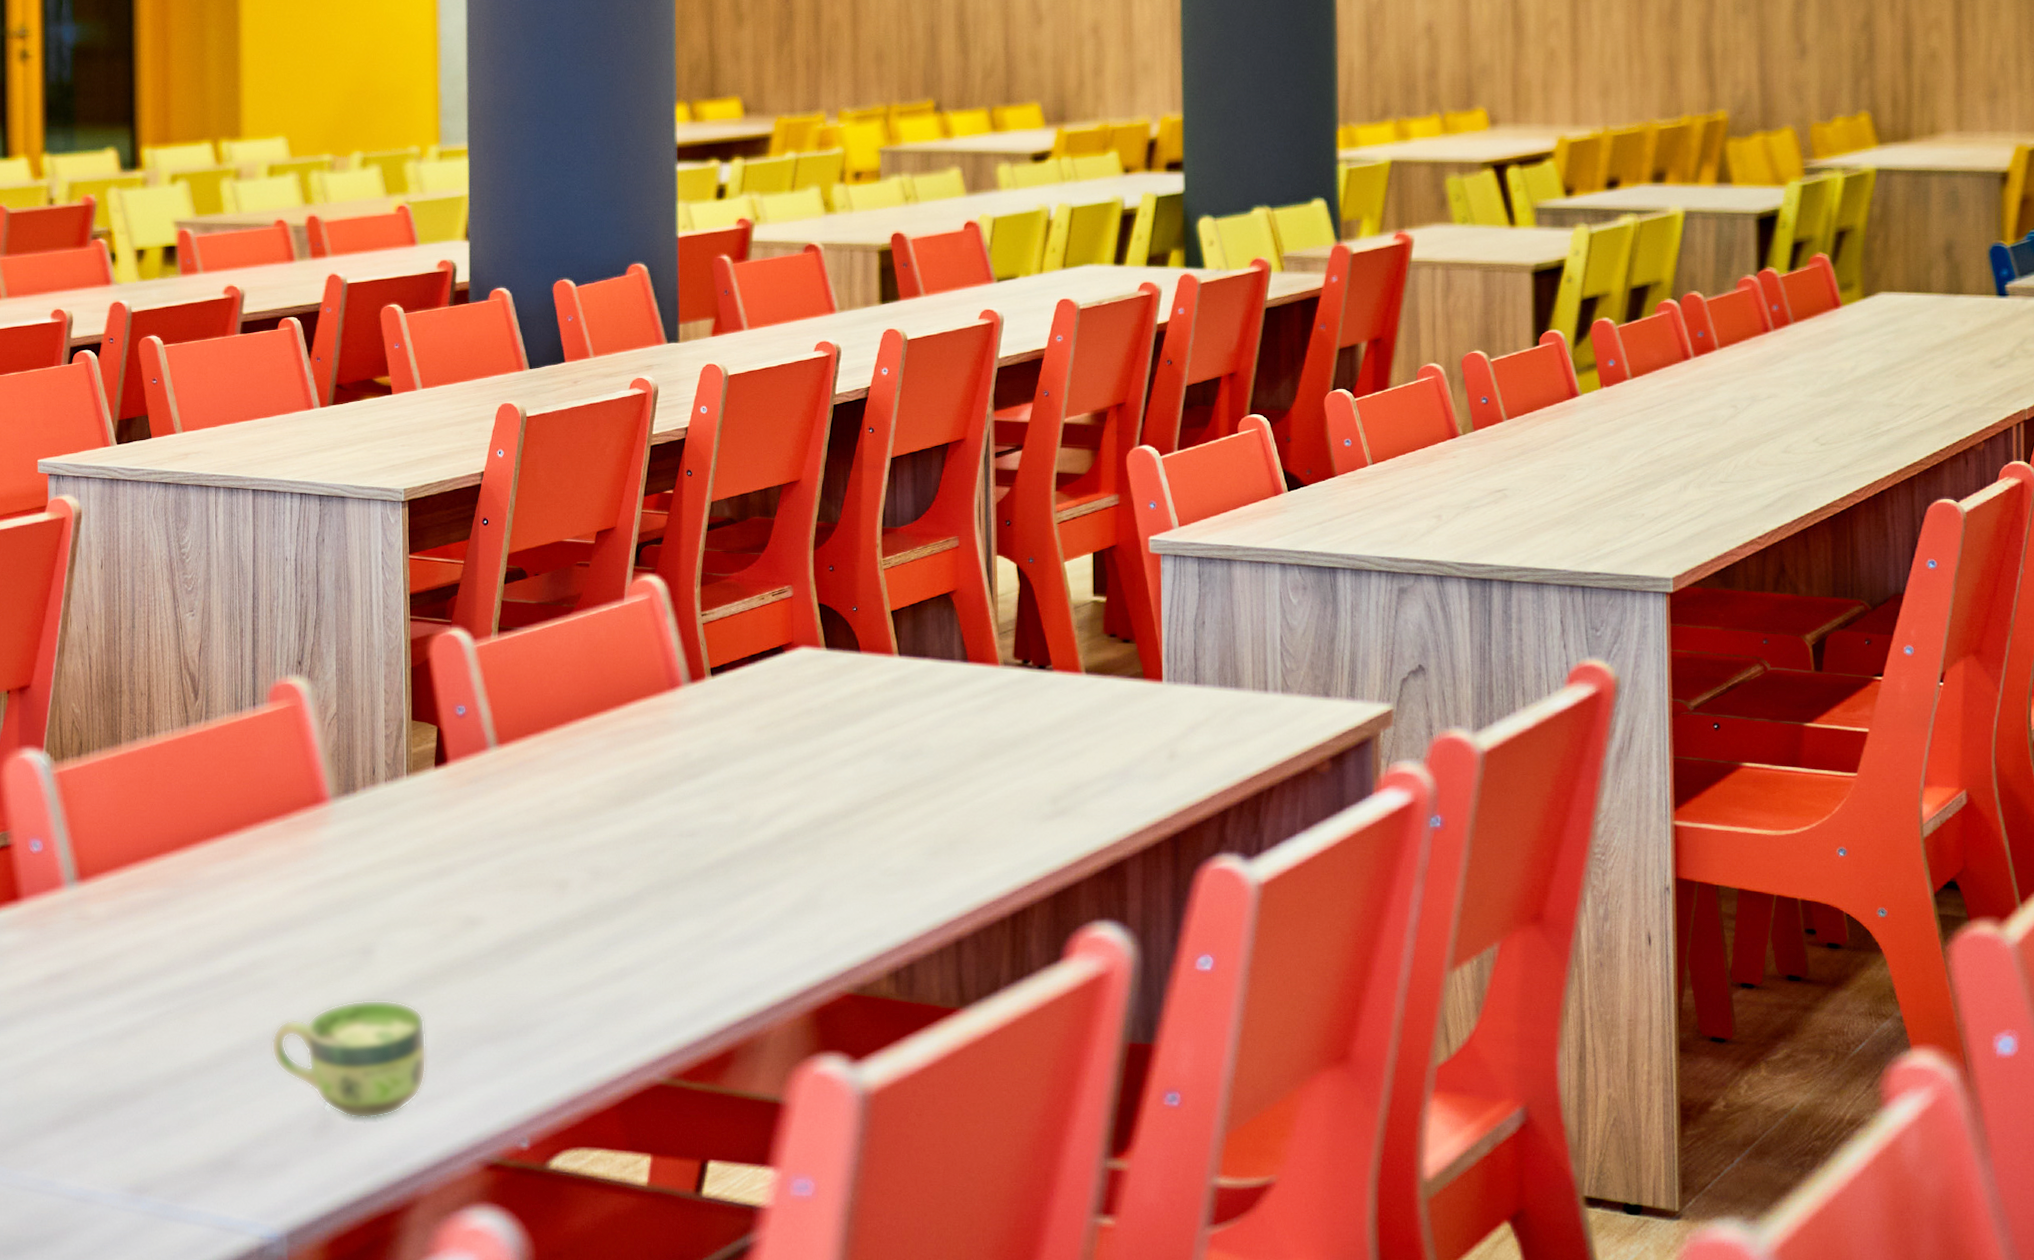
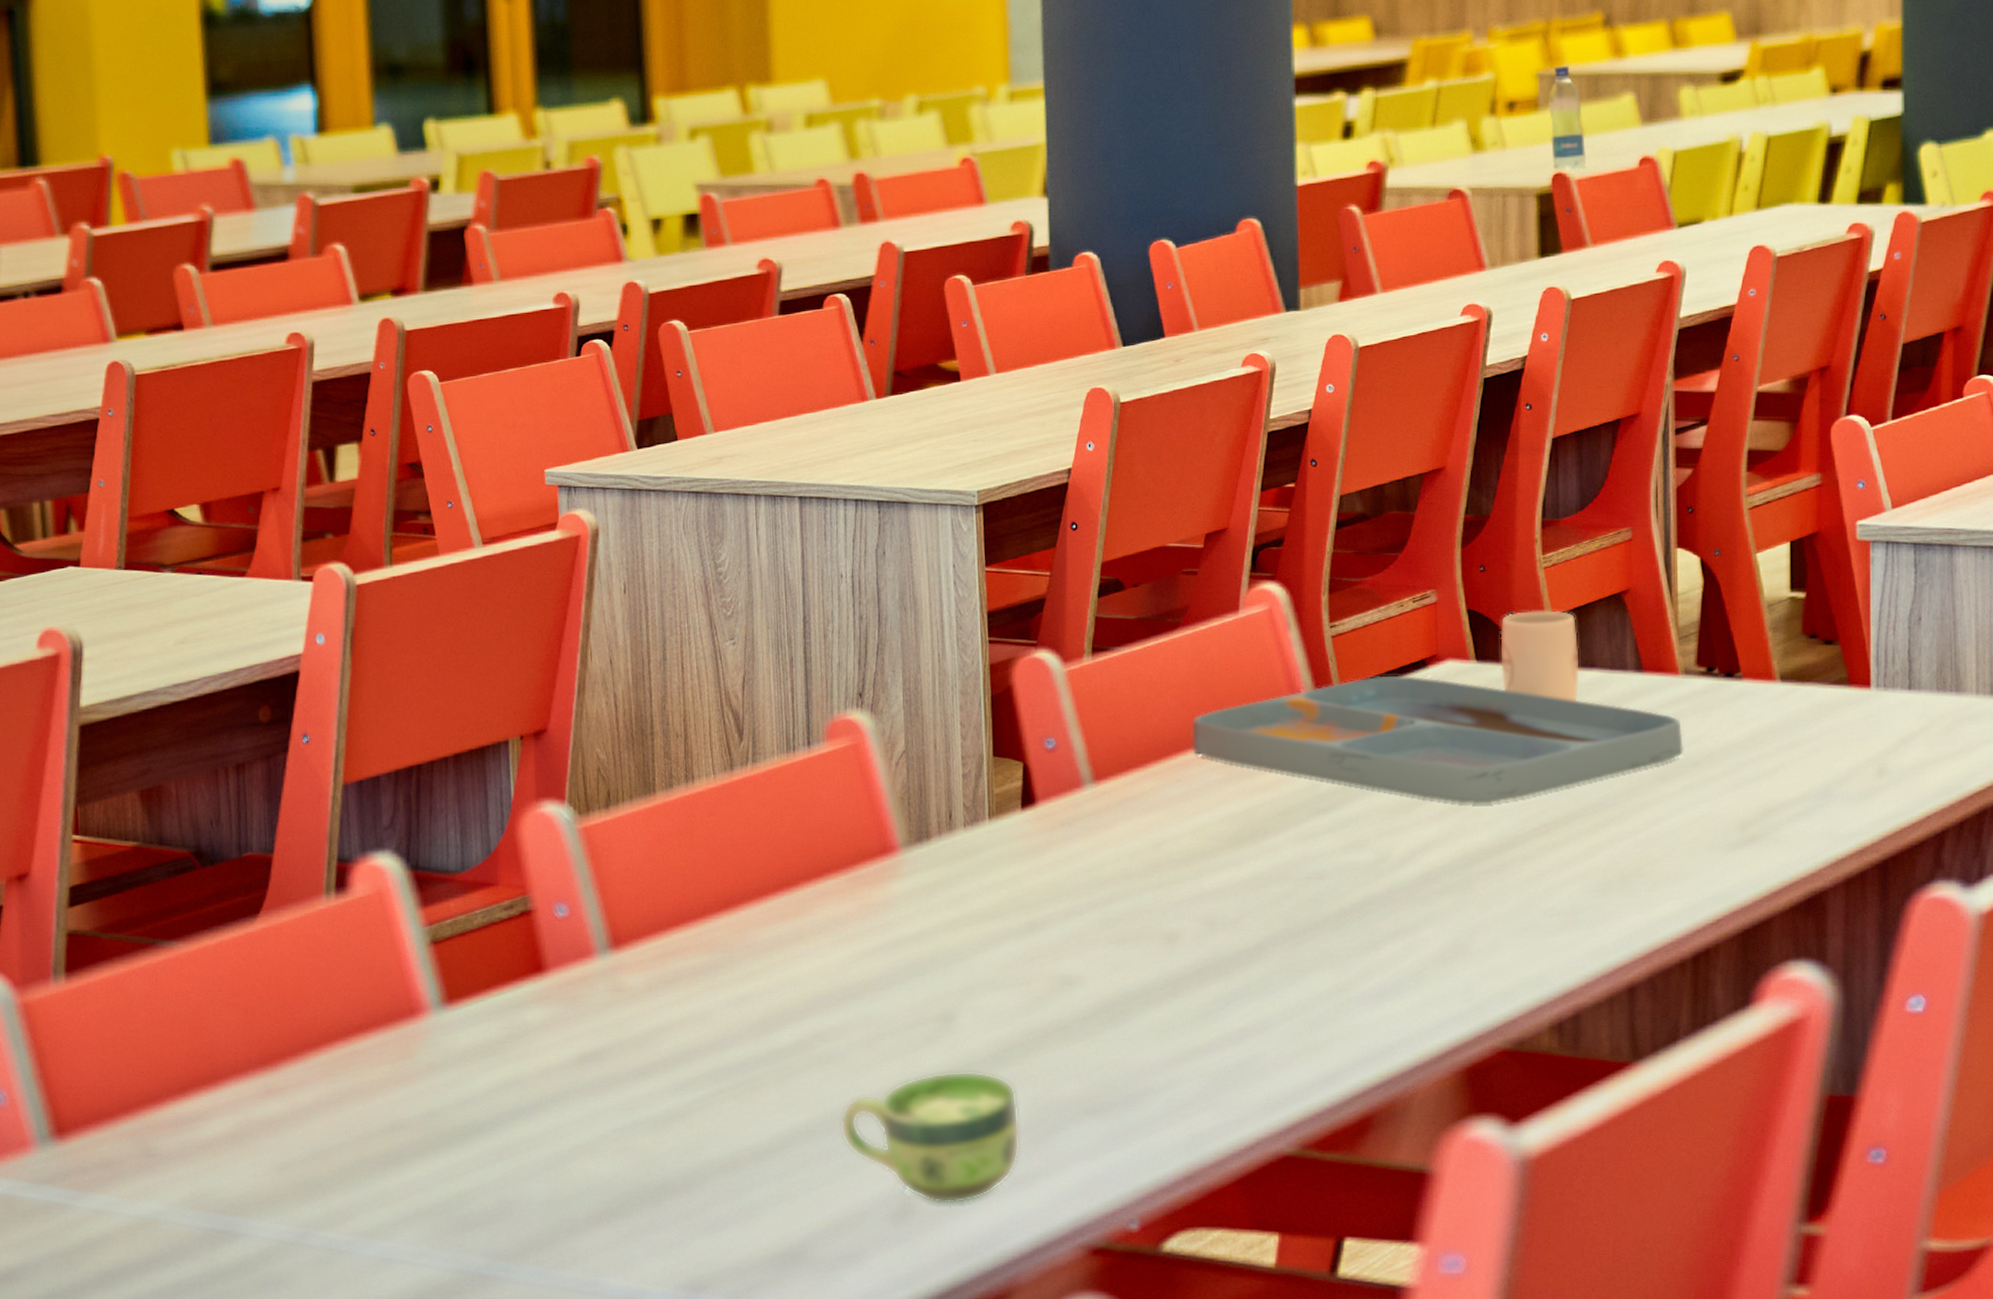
tray: none [582,659,1003,774] -> present [1191,675,1683,804]
mug: none [846,606,914,686] -> present [1500,610,1580,701]
bottle: none [888,144,920,233] -> present [1548,66,1586,172]

